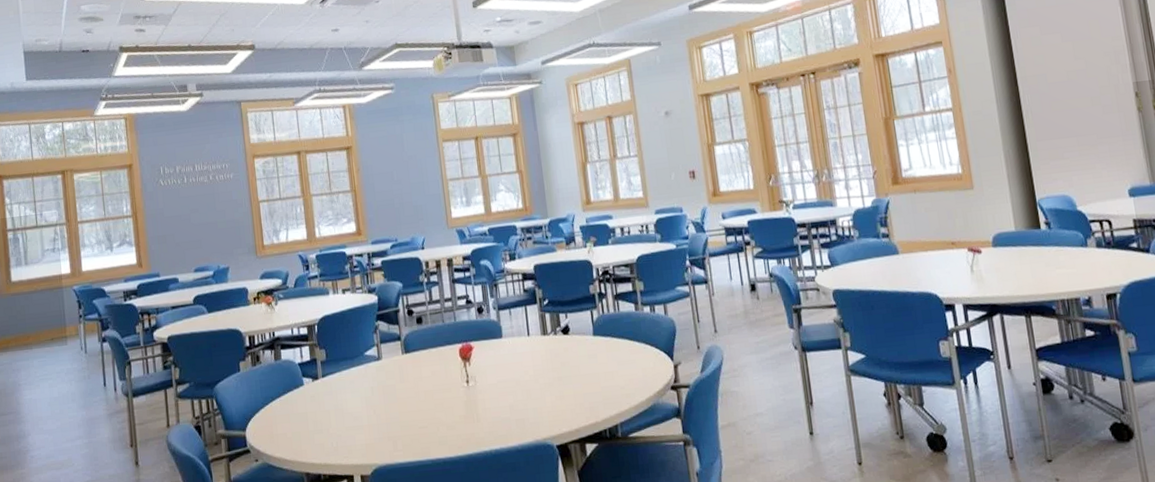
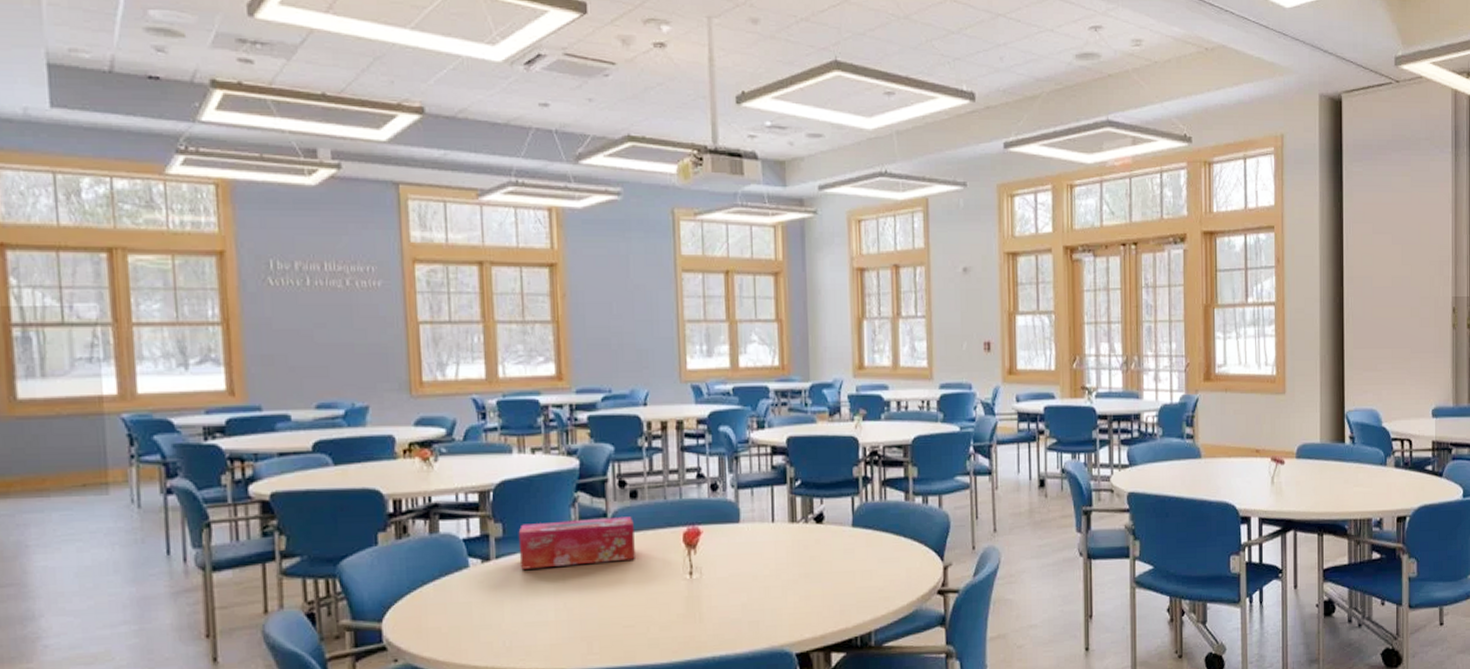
tissue box: none [337,338,424,385] -> present [518,517,635,570]

